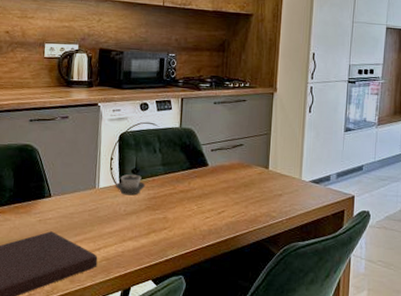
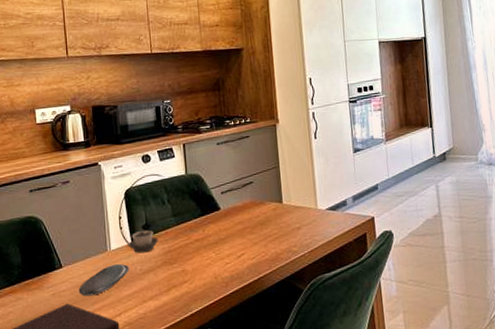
oval tray: none [63,201,114,228] -> present [78,263,129,297]

